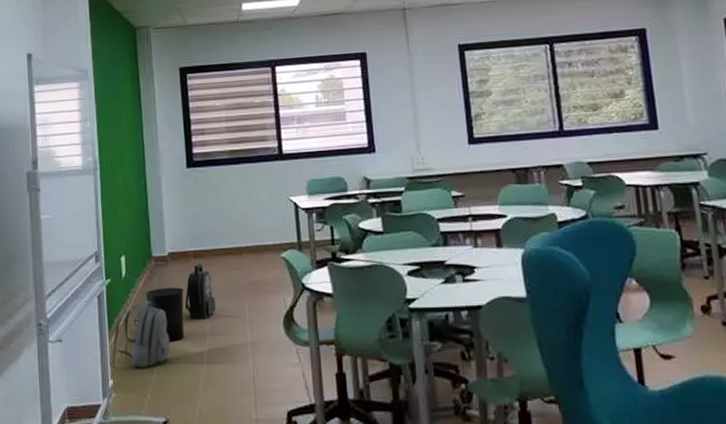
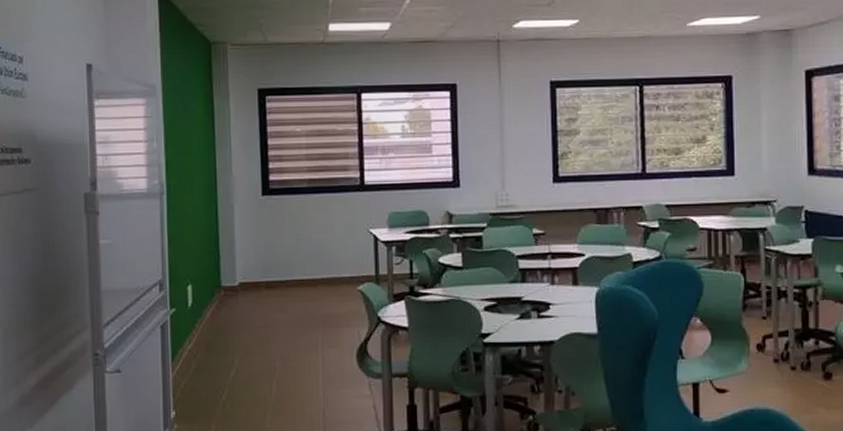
backpack: present [112,301,170,369] -> none [175,331,238,400]
waste bin: present [145,287,184,342] -> none [213,318,254,373]
backpack: present [184,263,216,320] -> none [254,294,287,351]

